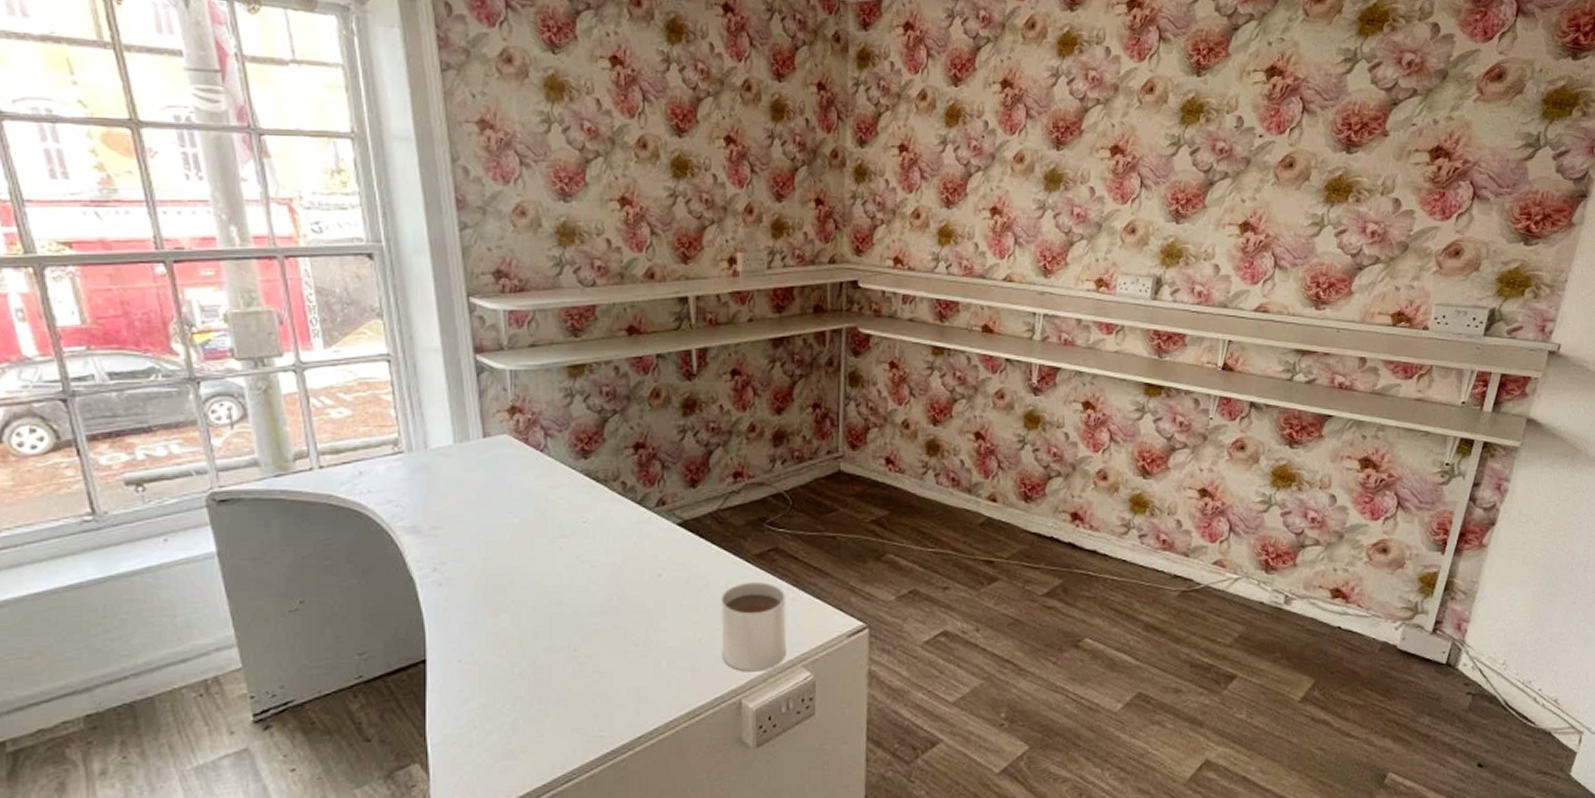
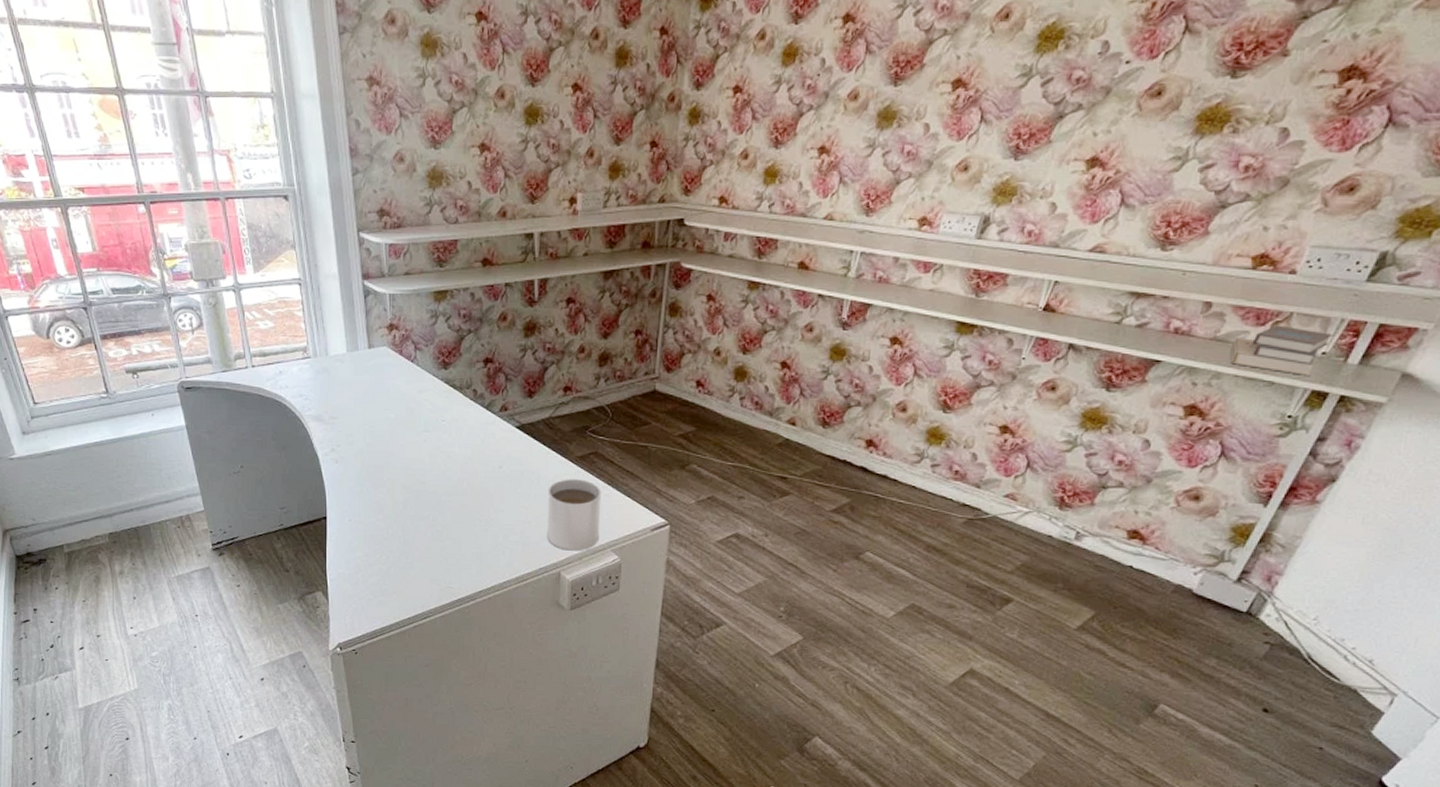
books: none [1388,378,1467,424] -> present [1230,325,1333,375]

